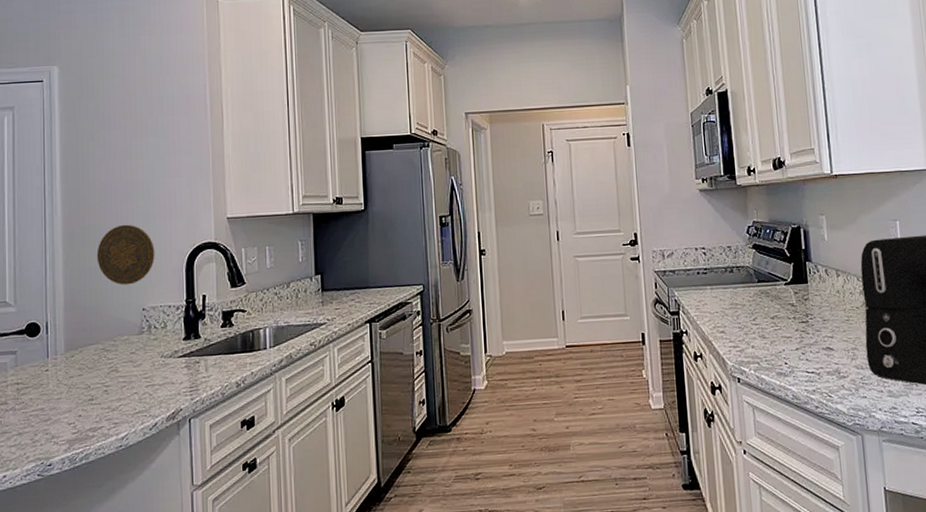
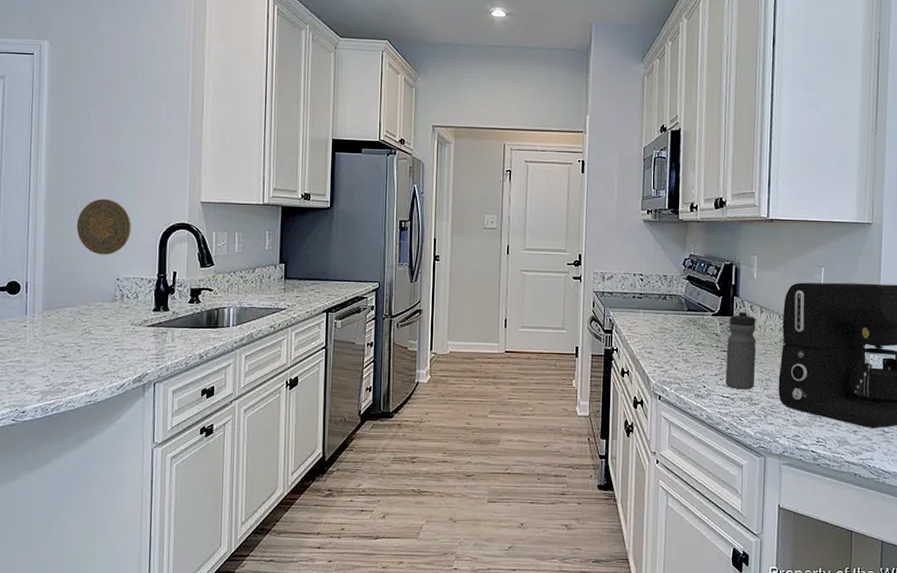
water bottle: none [804,275,840,363] -> present [725,310,757,390]

